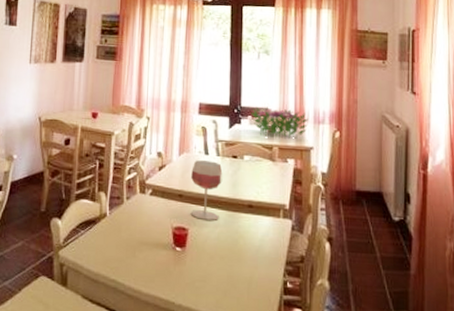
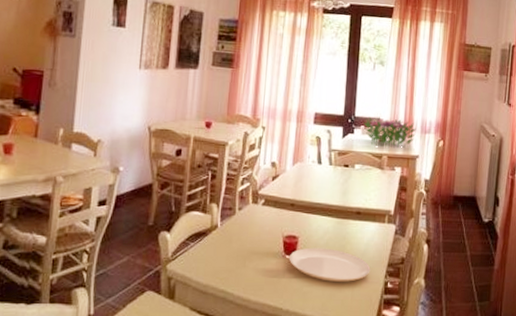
plate: none [179,240,267,280] -> present [289,247,371,283]
wineglass: present [190,160,223,221] -> none [301,169,334,229]

